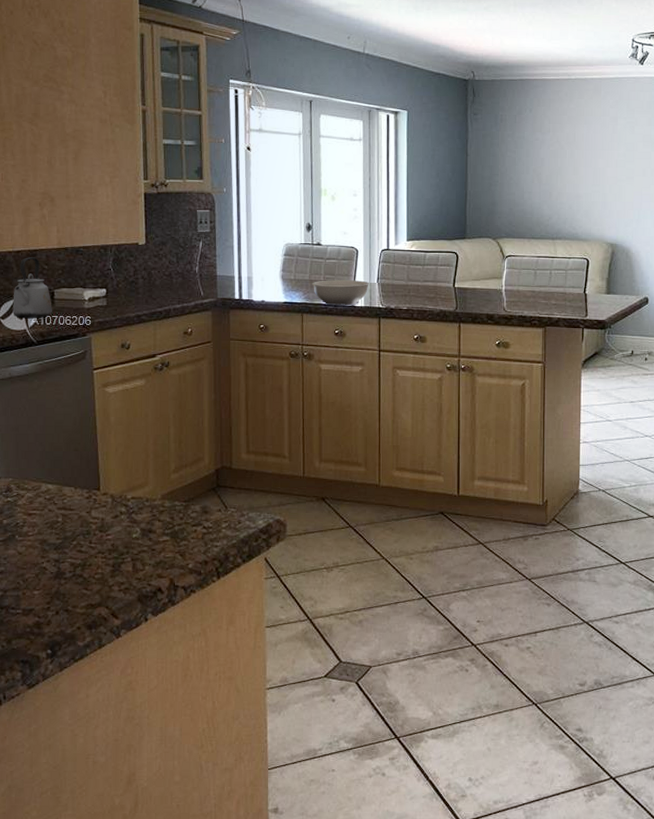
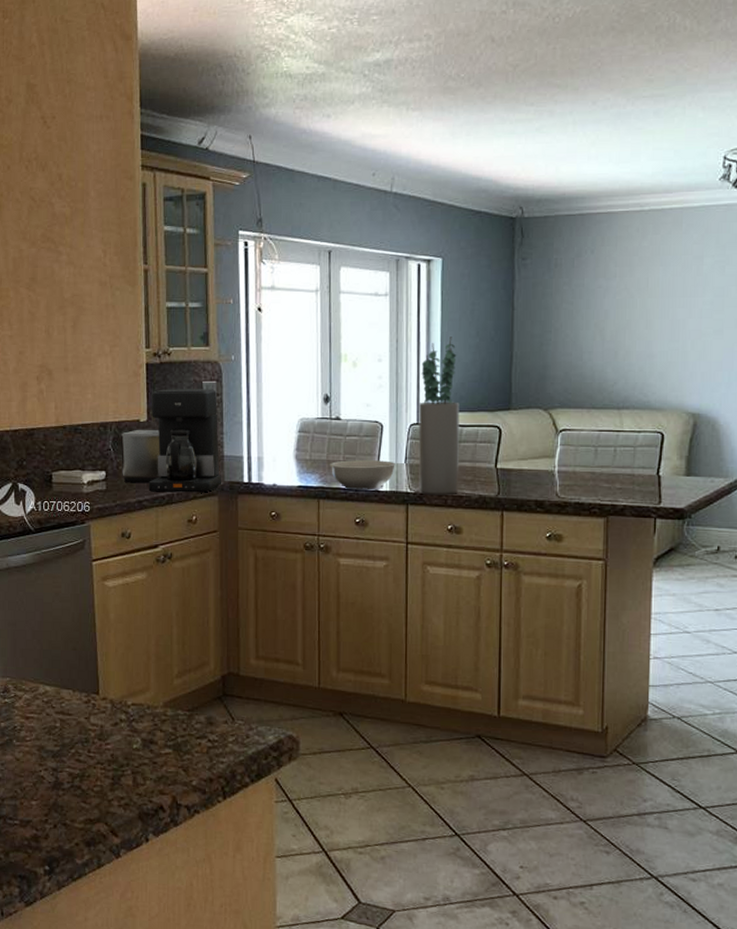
kettle: present [12,257,52,319] -> none [10,437,50,505]
toaster: none [121,251,158,300] -> present [121,429,161,484]
coffee maker: none [147,216,214,309] -> present [148,389,221,493]
vase: none [389,177,424,311] -> present [418,337,460,497]

